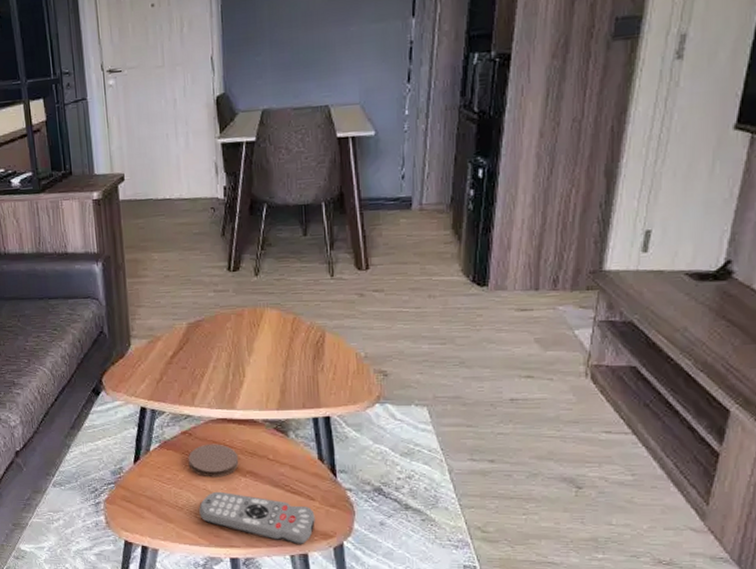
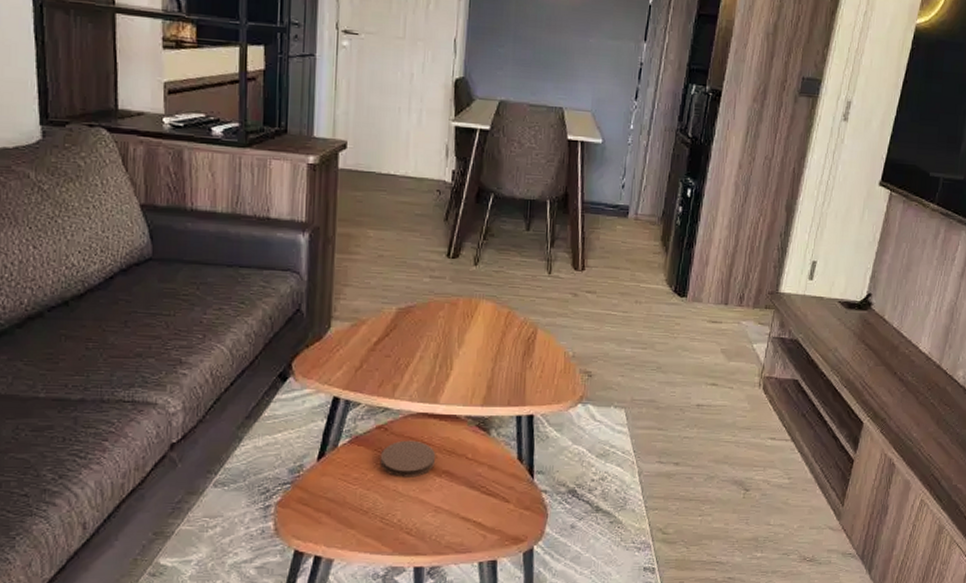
remote control: present [199,491,315,545] -> none [386,493,508,551]

